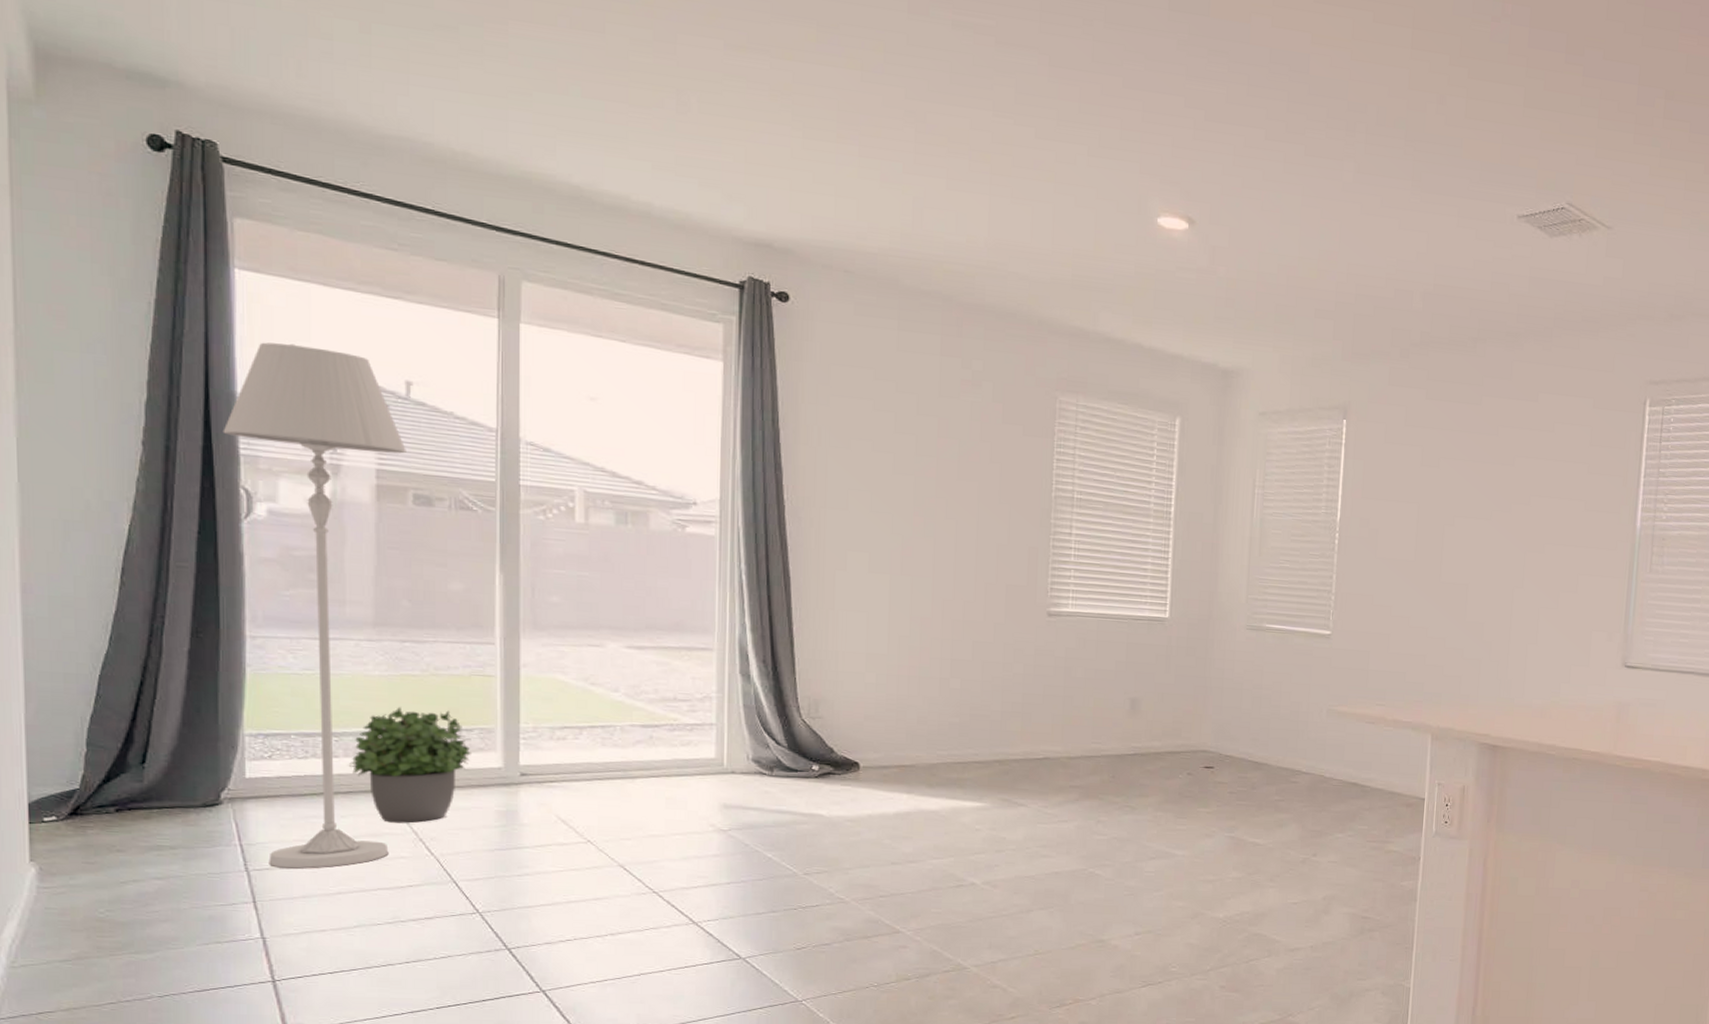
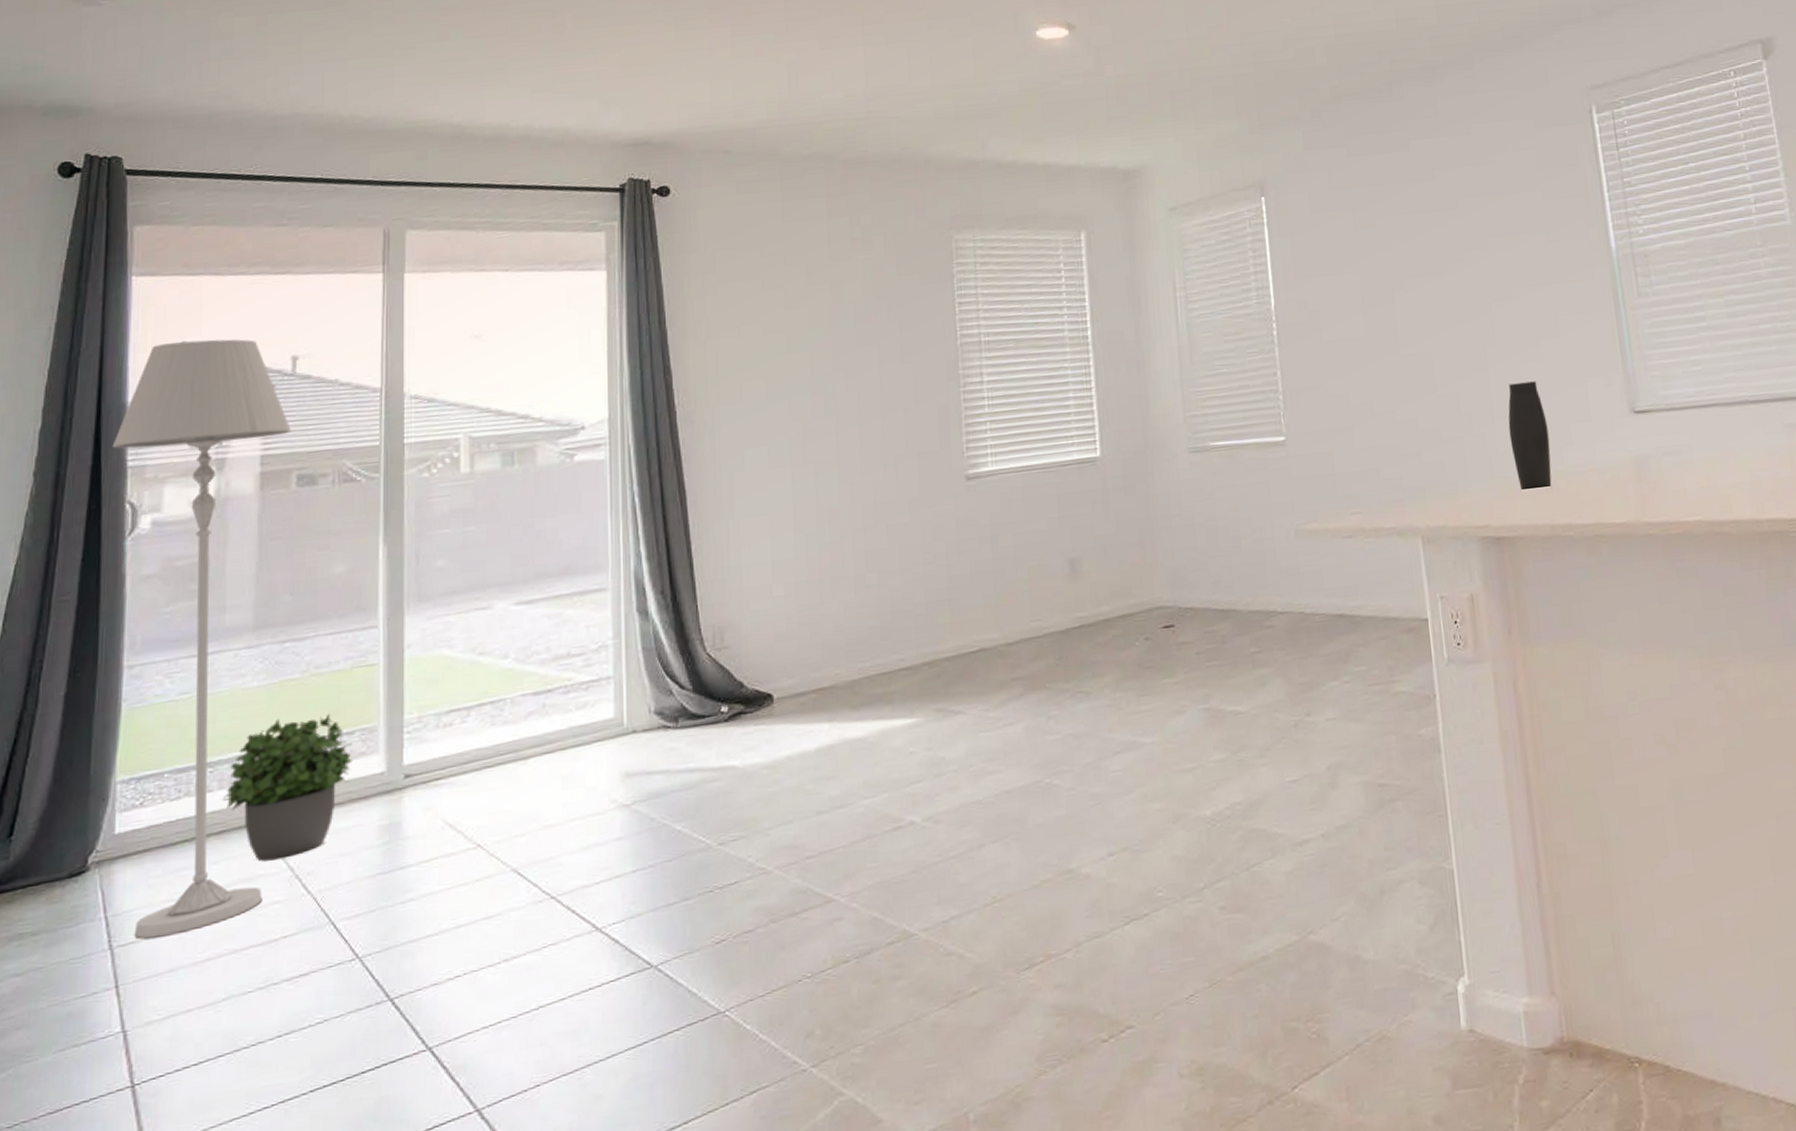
vase: none [1519,624,1553,714] -> present [1508,381,1552,491]

